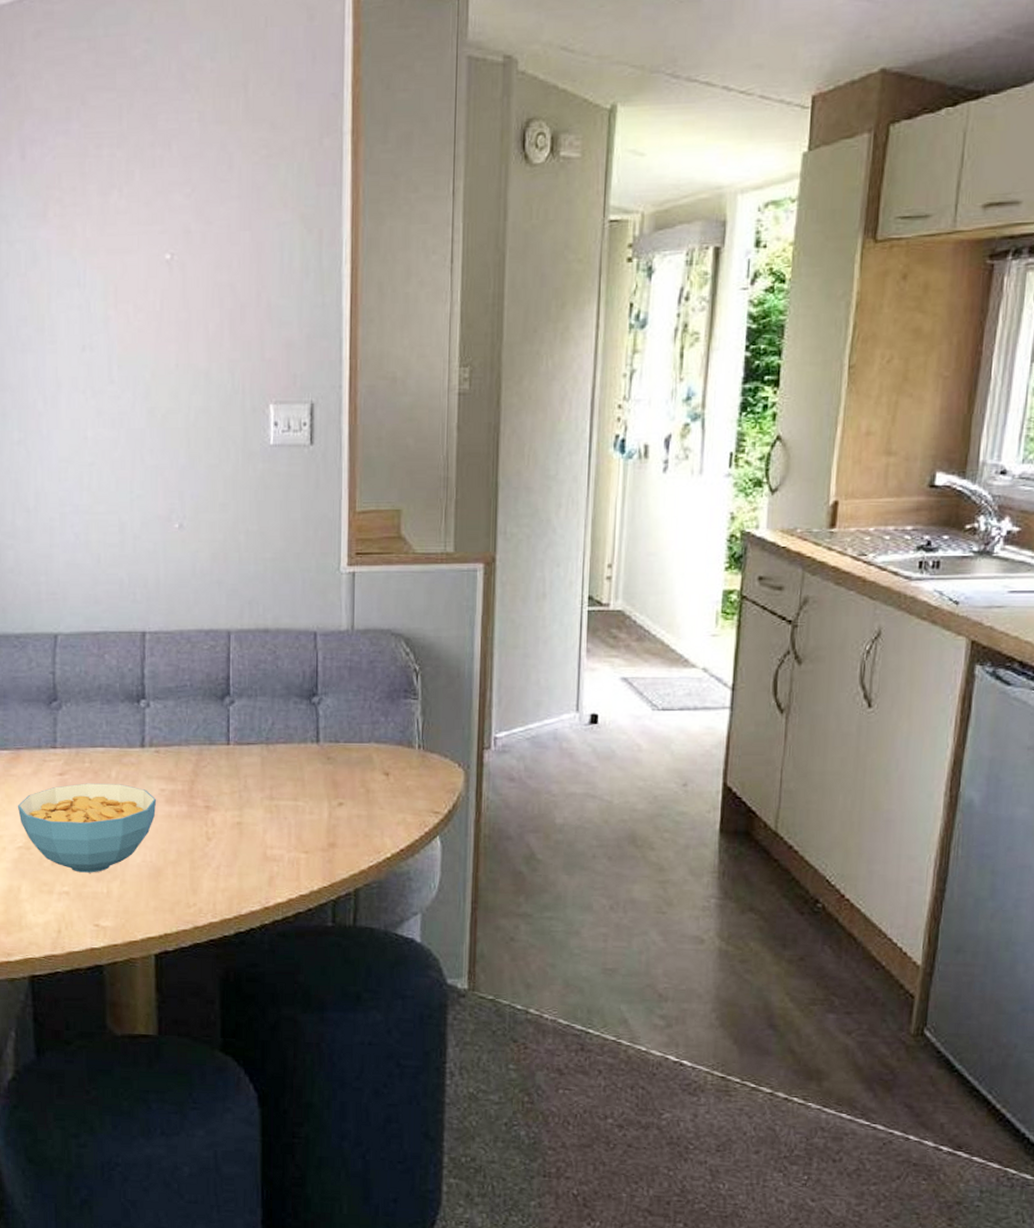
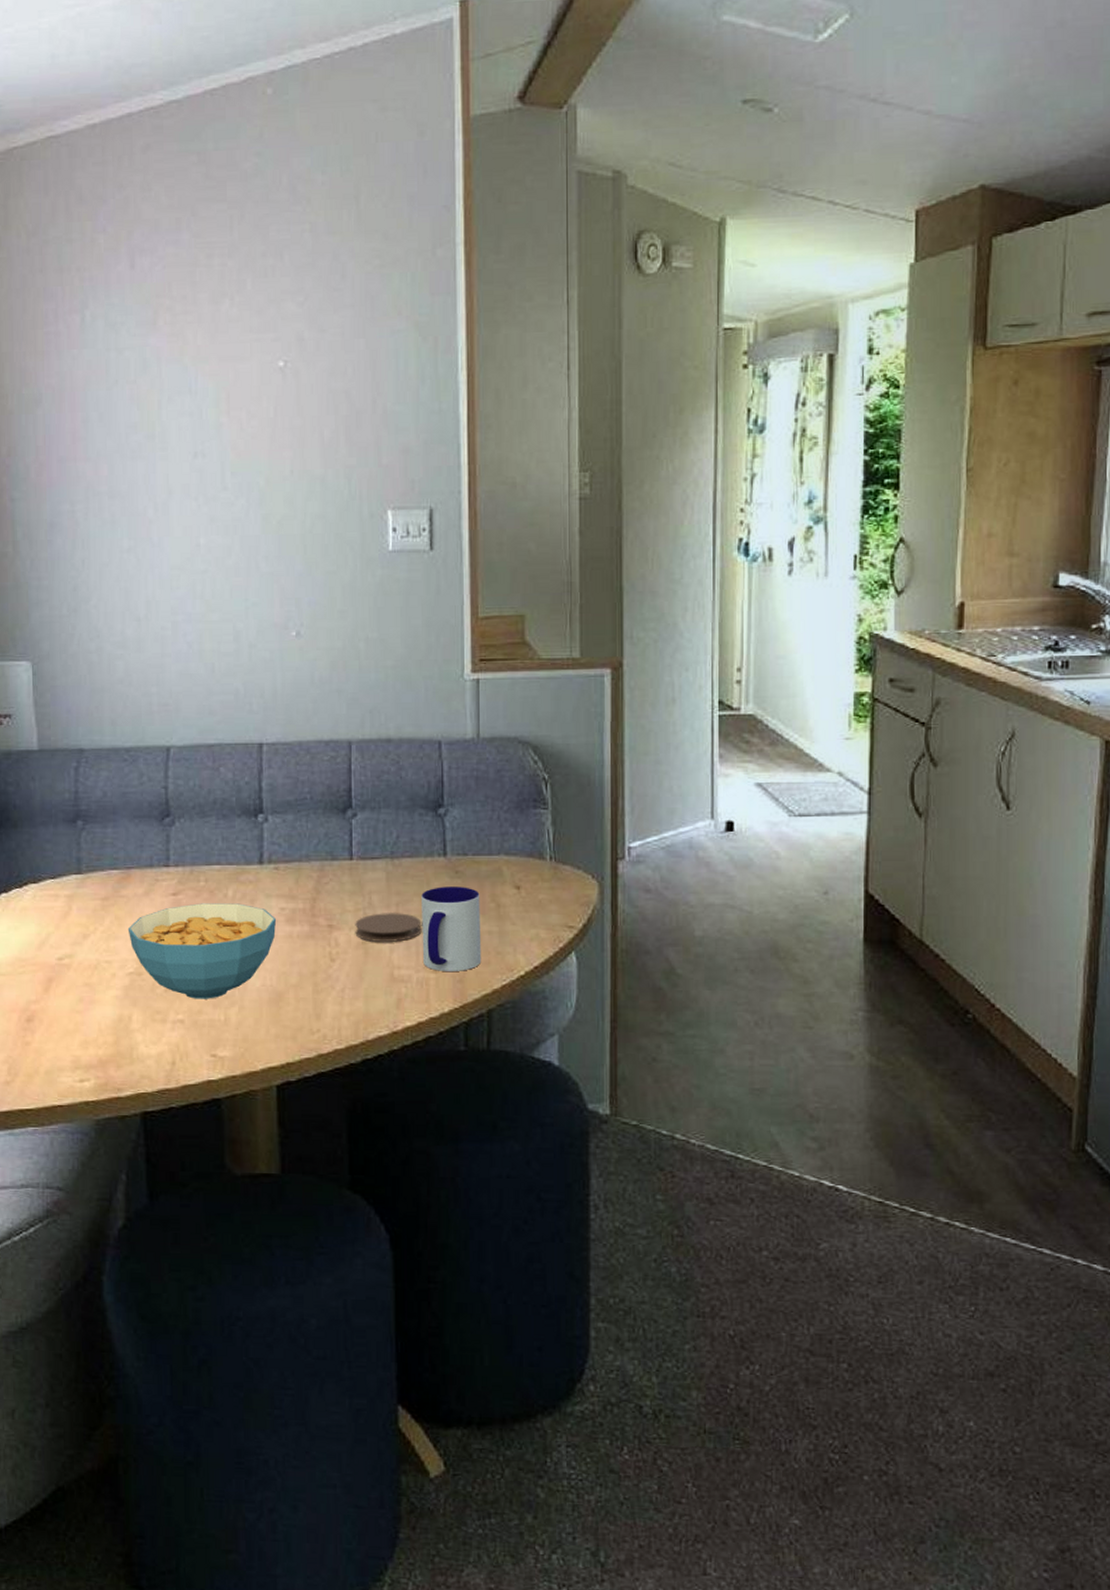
coaster: none [231,794,294,823] -> present [355,912,422,942]
mug: none [294,772,351,852] -> present [421,887,482,971]

